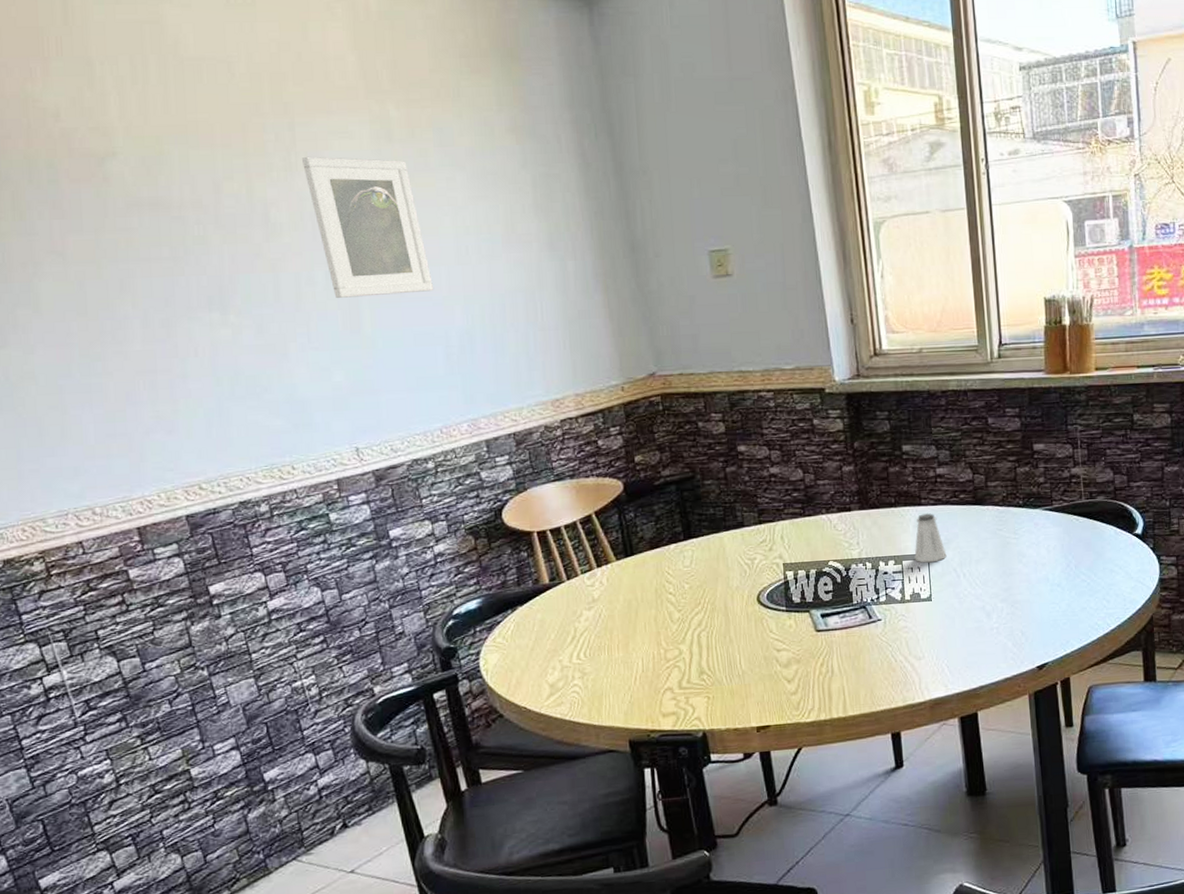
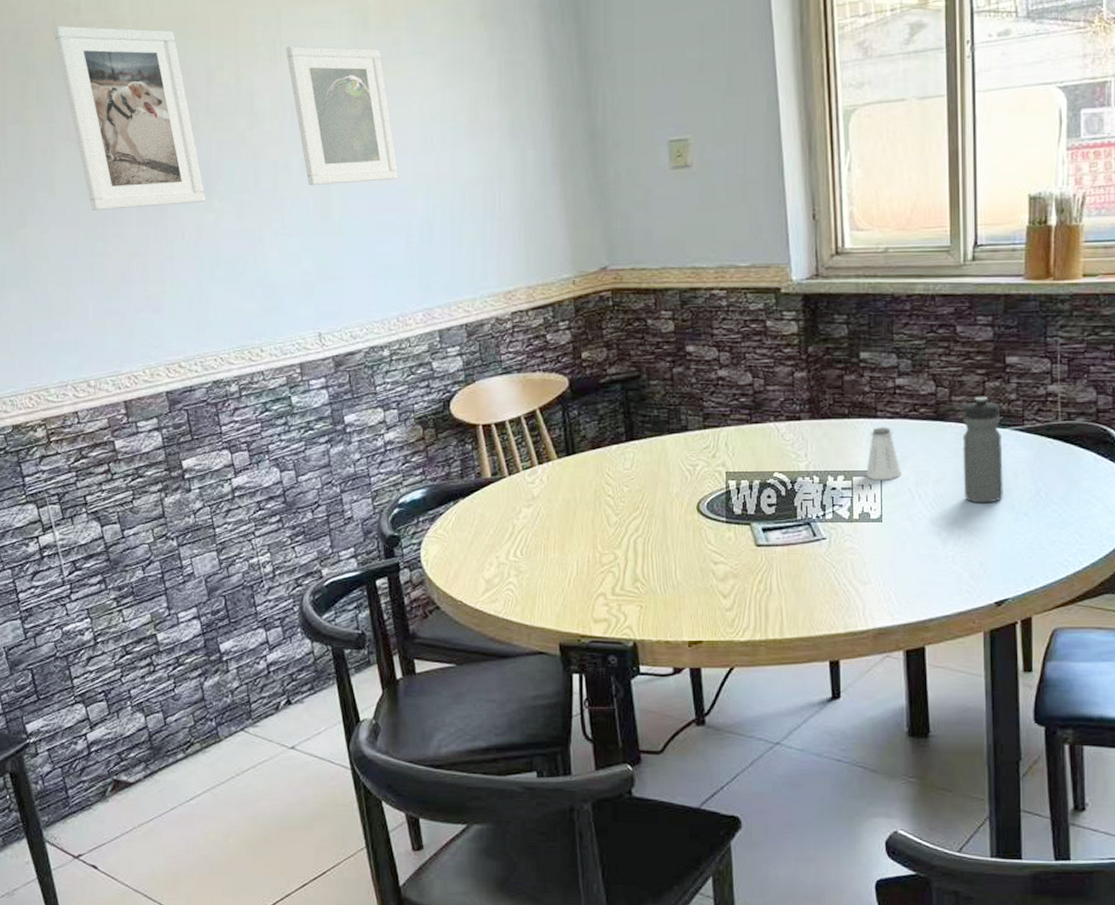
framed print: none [28,132,220,328] -> present [53,25,205,210]
water bottle: none [998,480,1038,578] -> present [962,396,1003,504]

